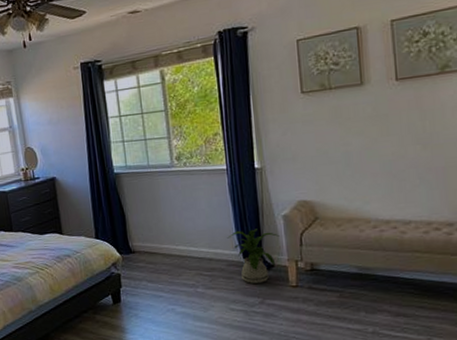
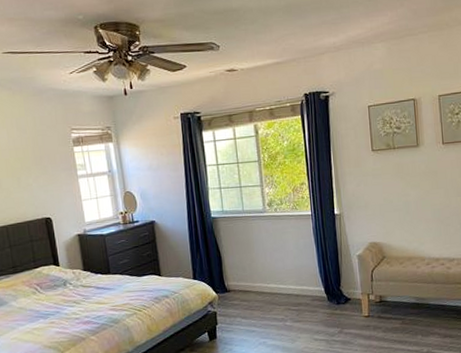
house plant: present [227,229,280,284] -> none [312,267,355,316]

